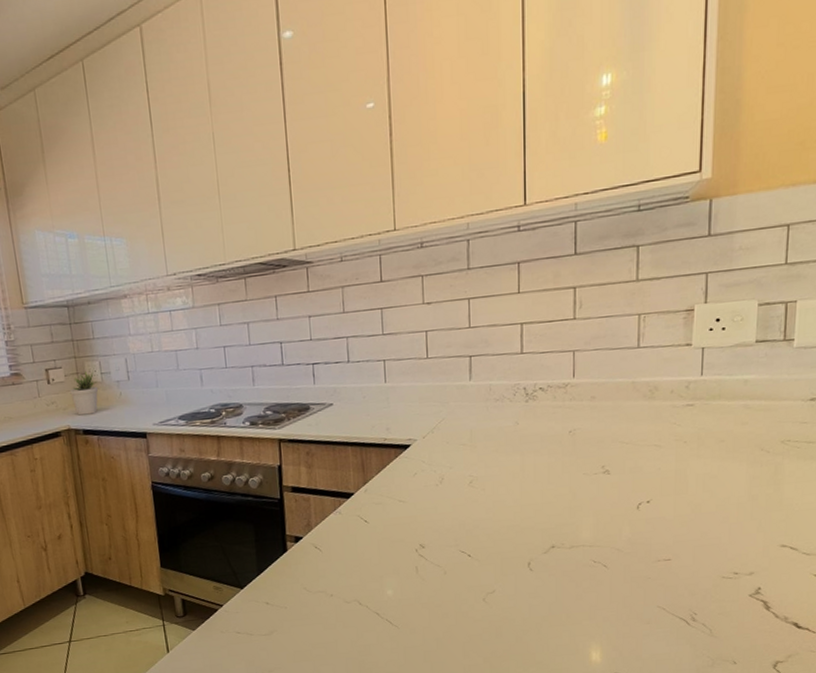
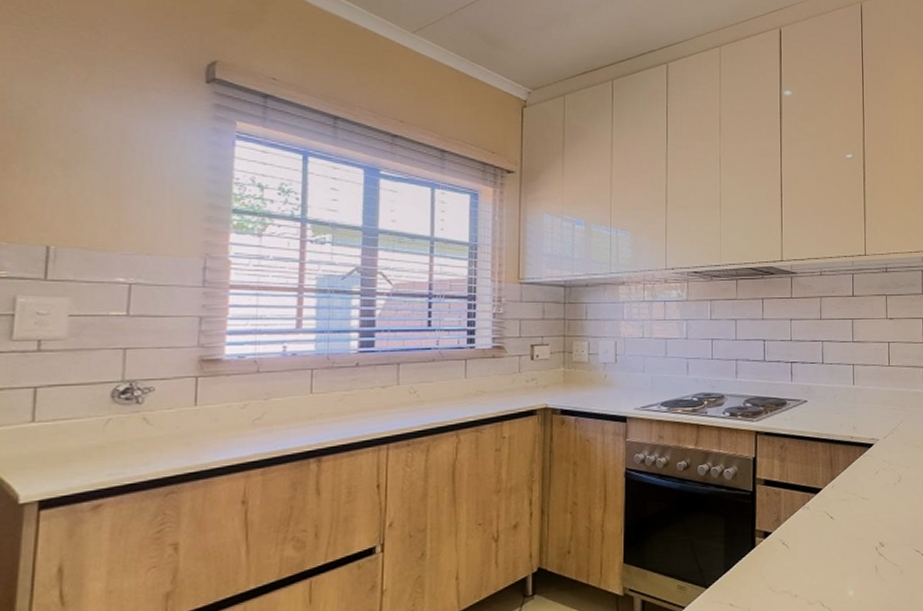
potted plant: present [69,372,99,416] -> none [553,351,584,395]

